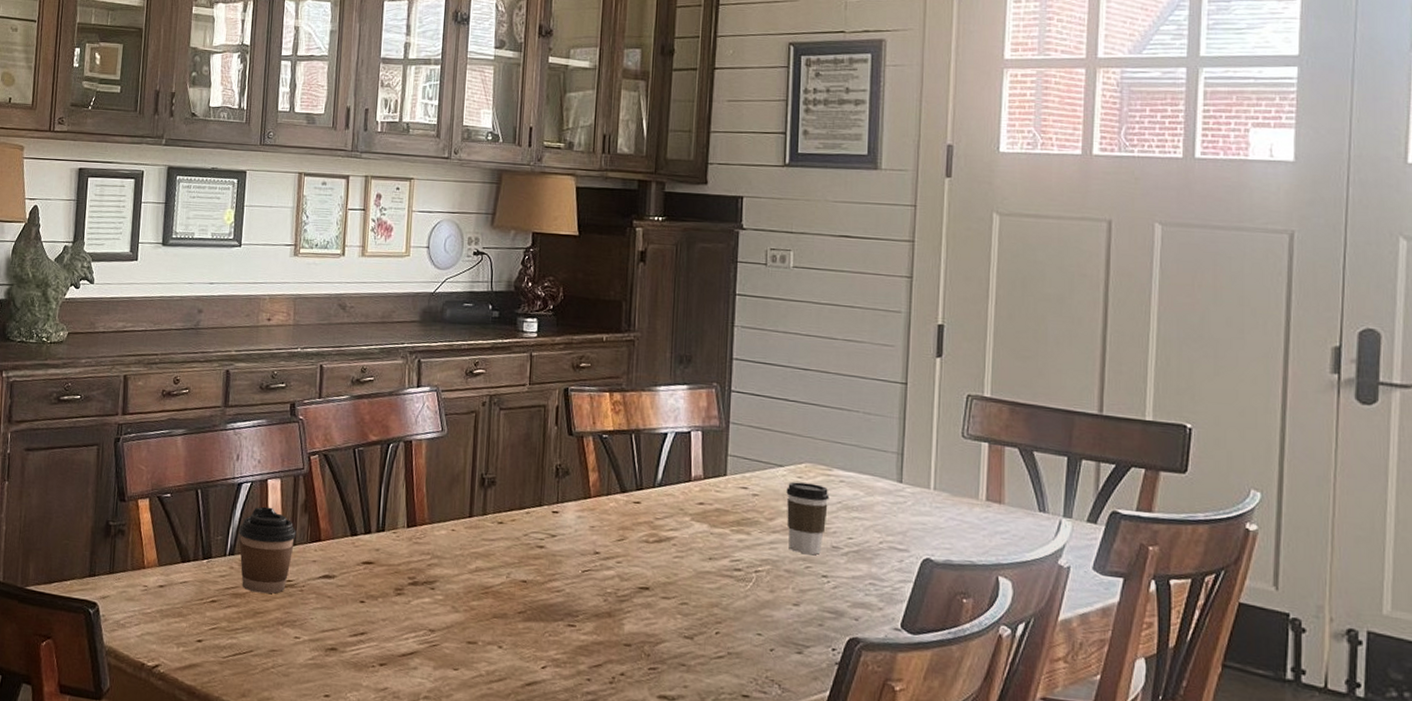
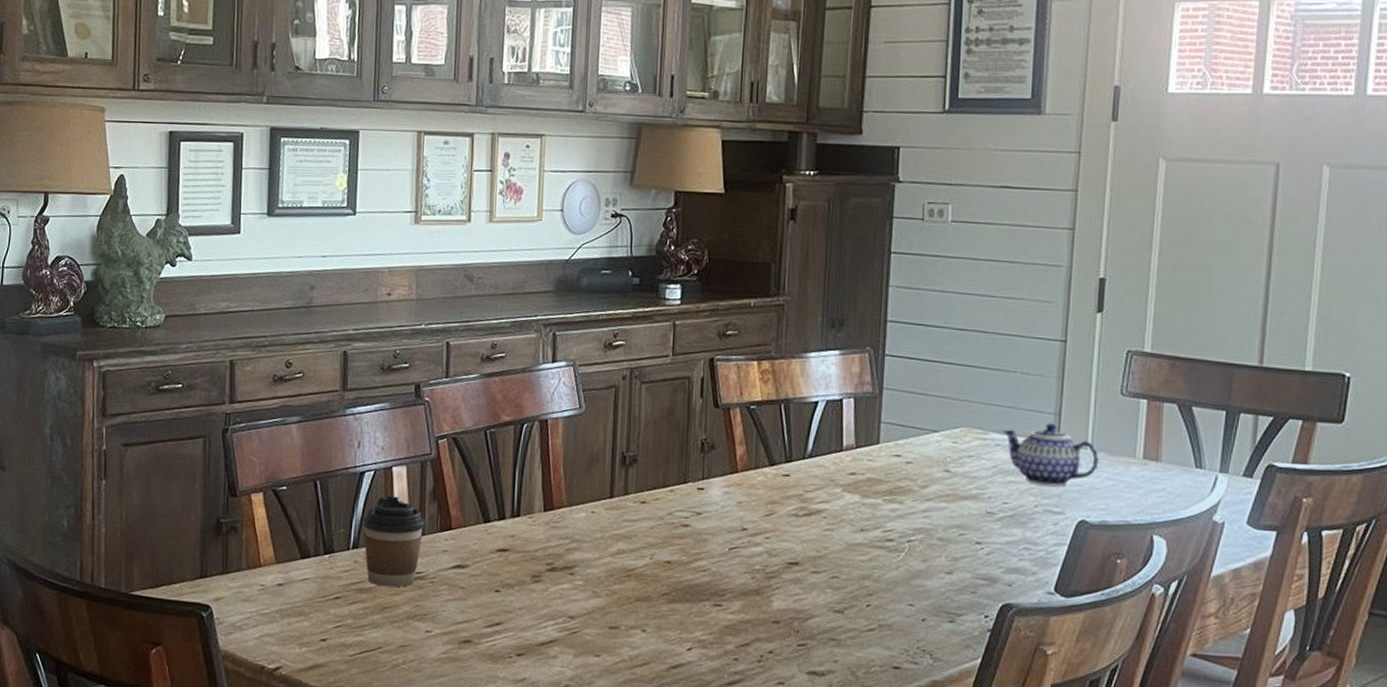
coffee cup: present [786,482,830,555] -> none [940,447,985,521]
teapot: none [846,462,943,525] -> present [1002,423,1100,487]

